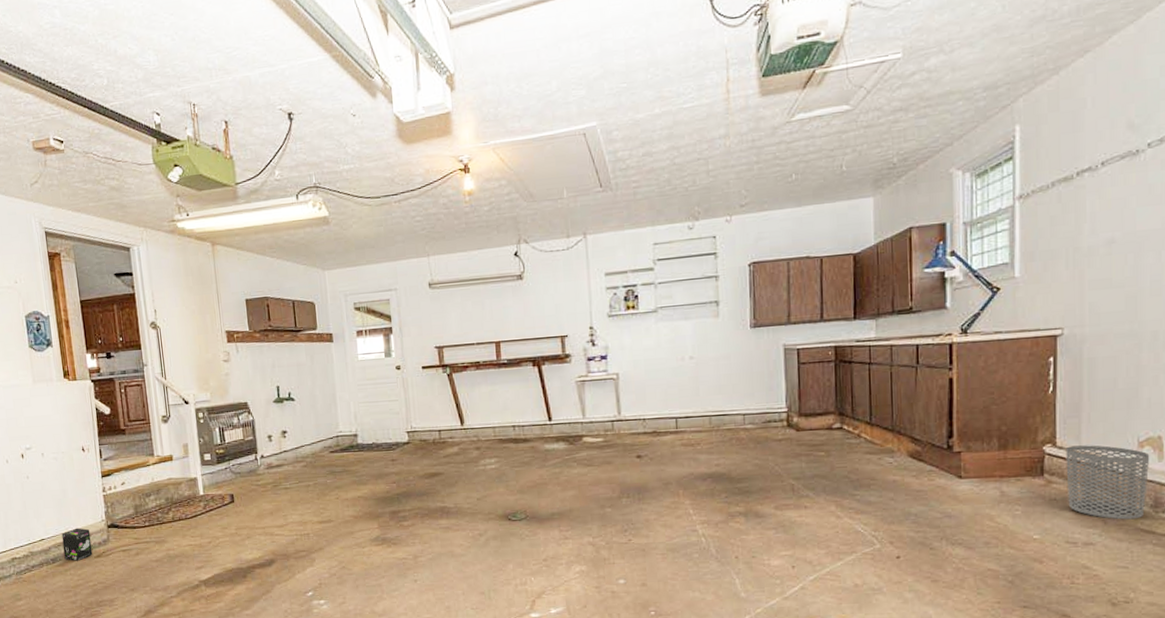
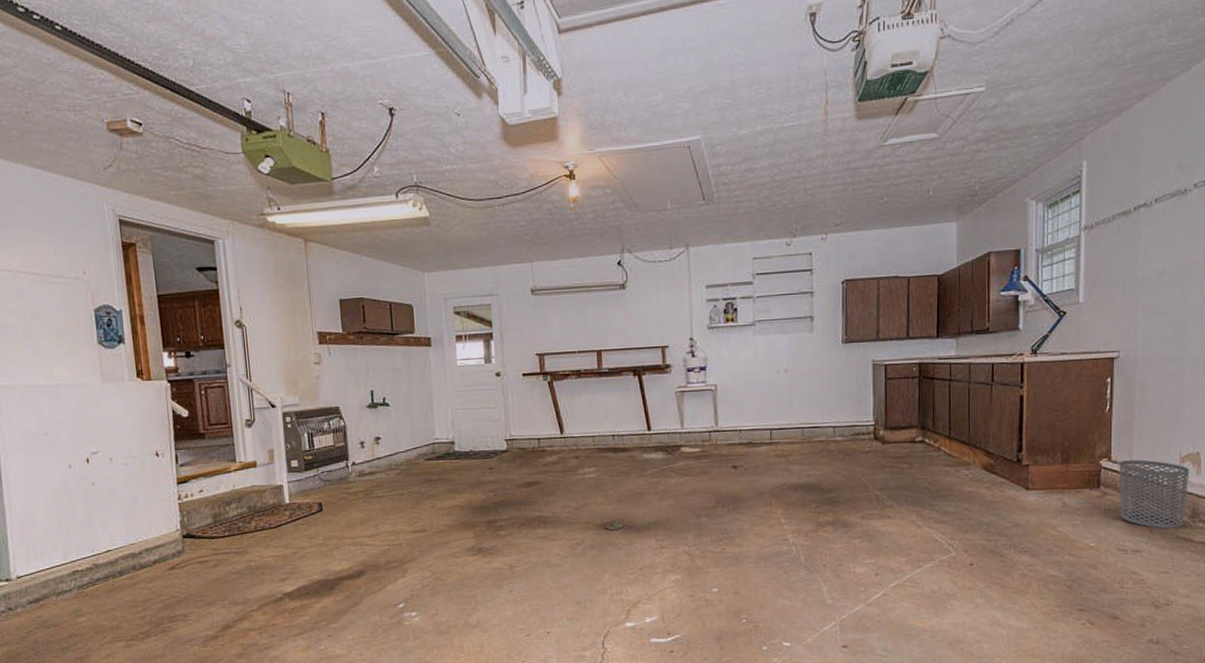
box: present [61,528,93,561] -> none [130,538,165,574]

